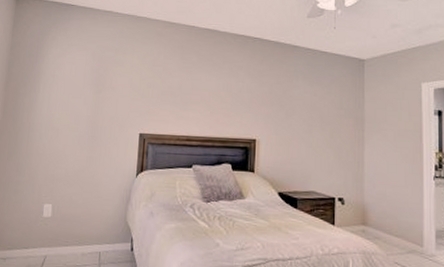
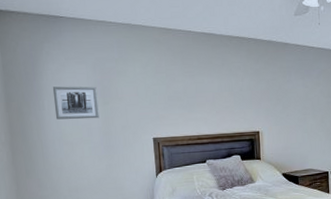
wall art: none [47,70,92,107] -> present [52,86,100,120]

